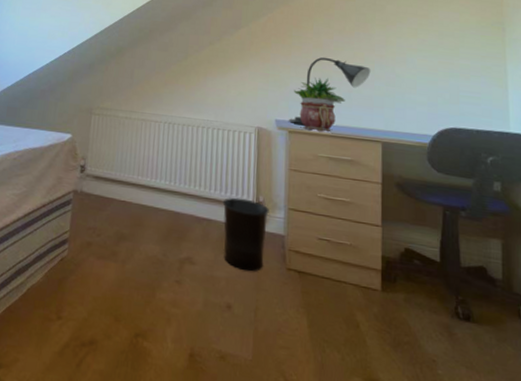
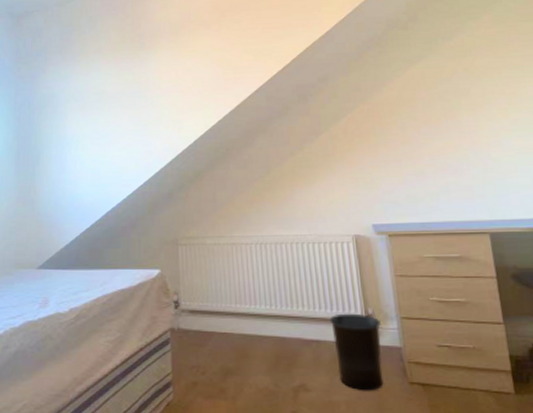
desk lamp: present [288,57,371,125] -> none [386,151,466,226]
potted plant: present [293,77,345,133] -> none [386,173,443,232]

